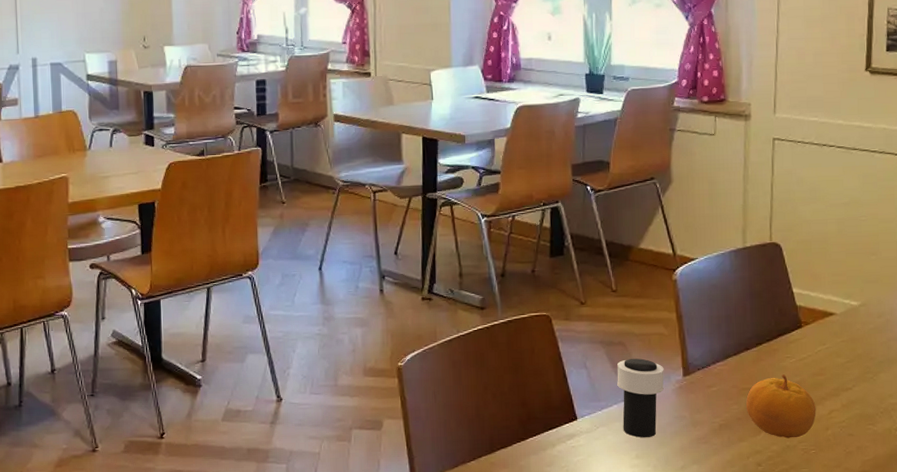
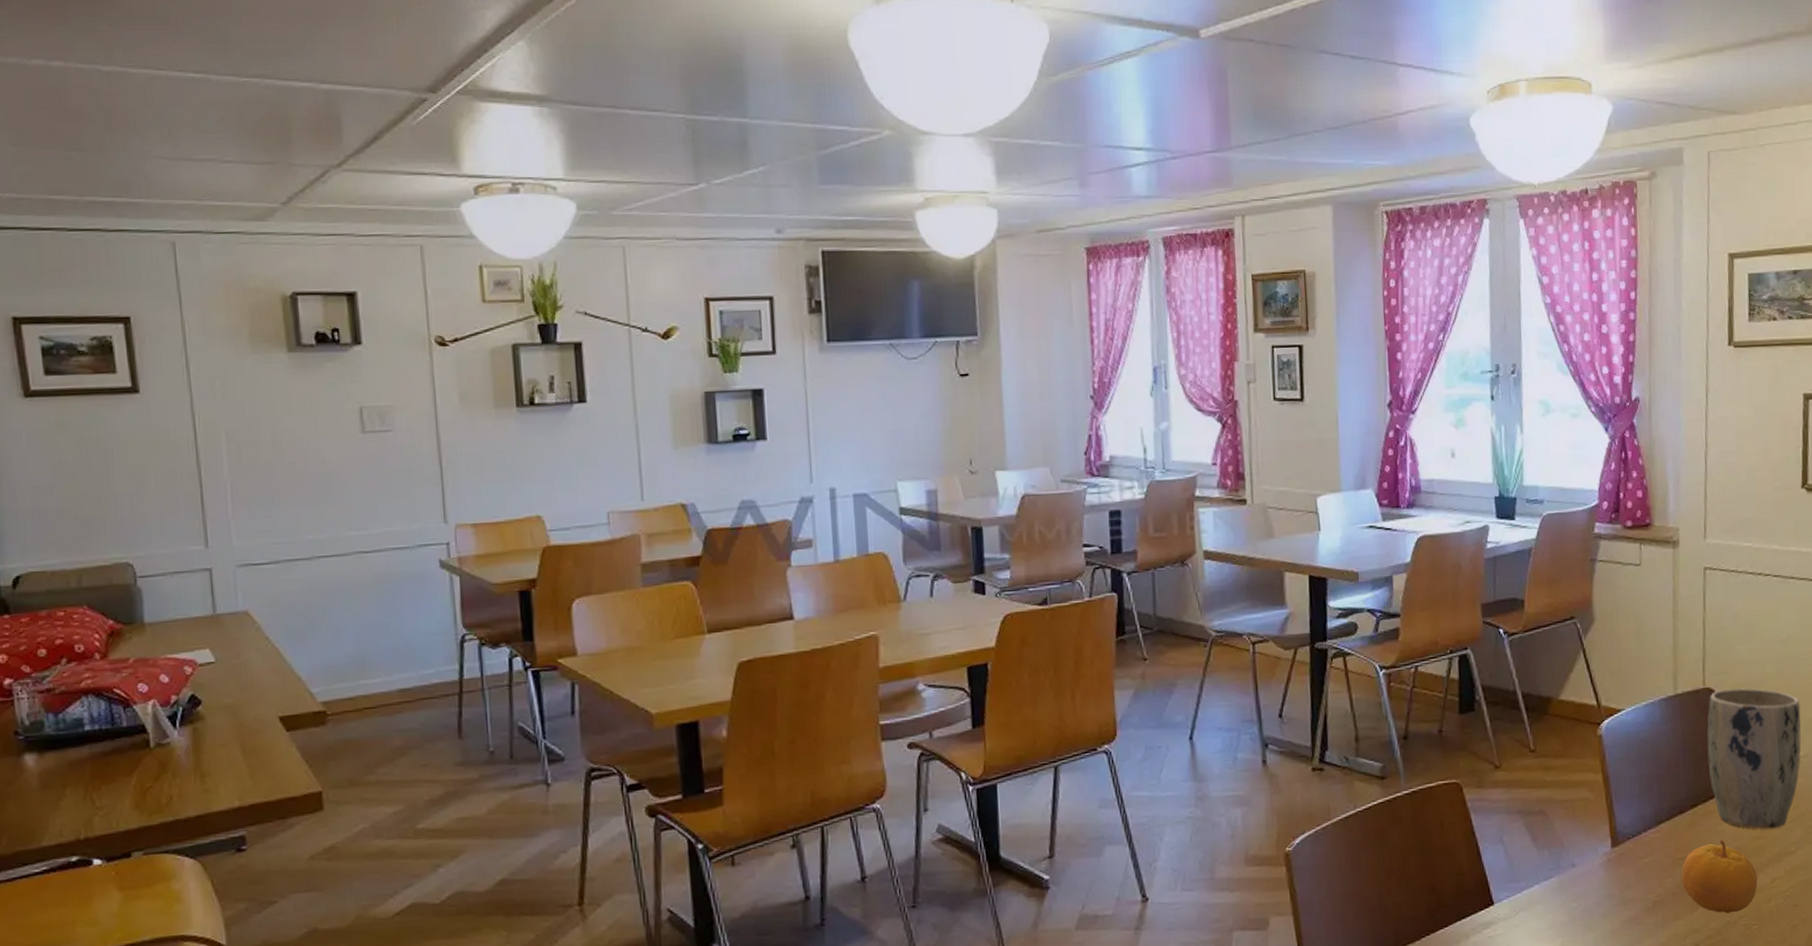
cup: present [617,358,664,438] -> none [1537,829,1591,922]
plant pot: none [772,244,860,368] -> present [1706,688,1802,830]

